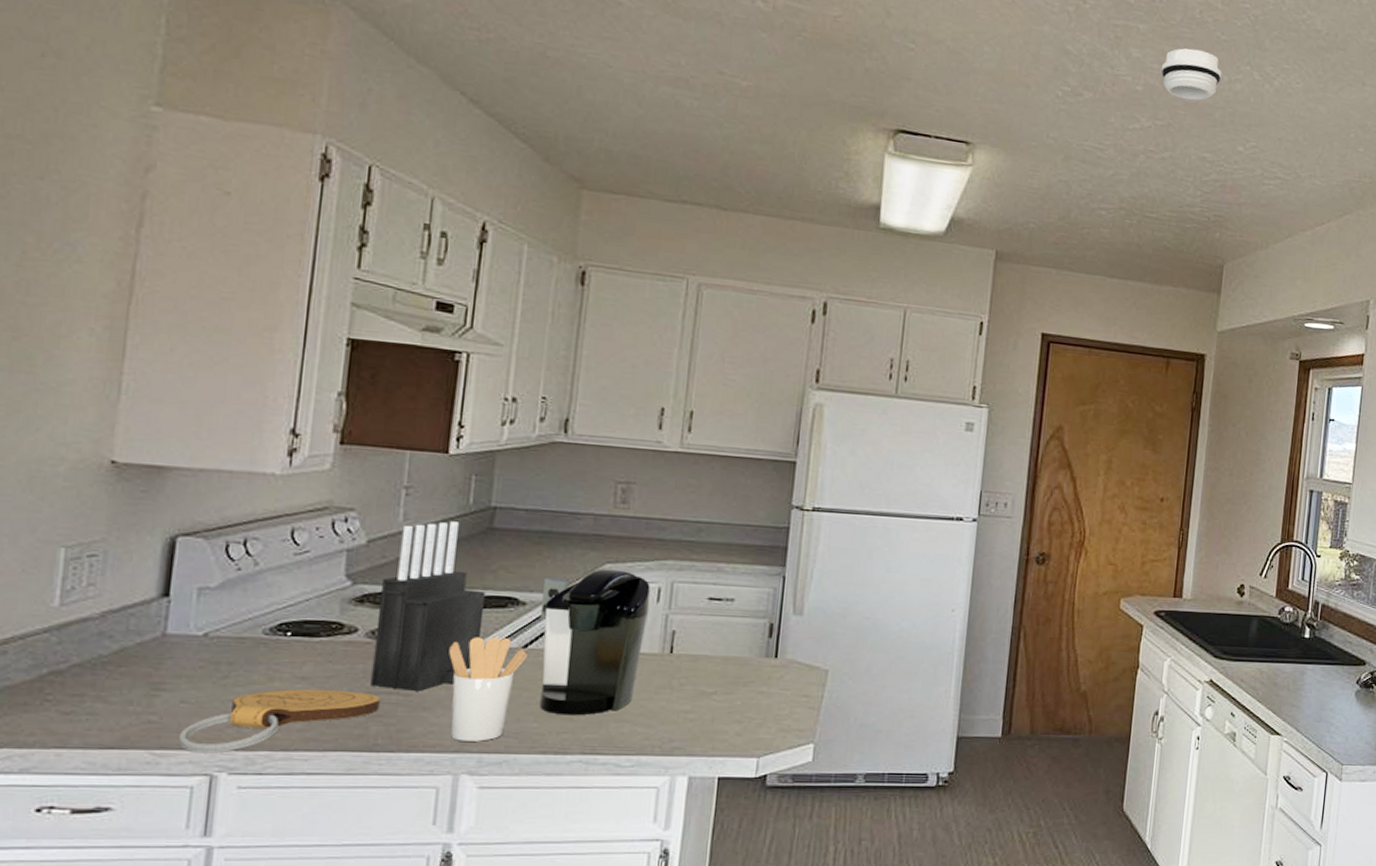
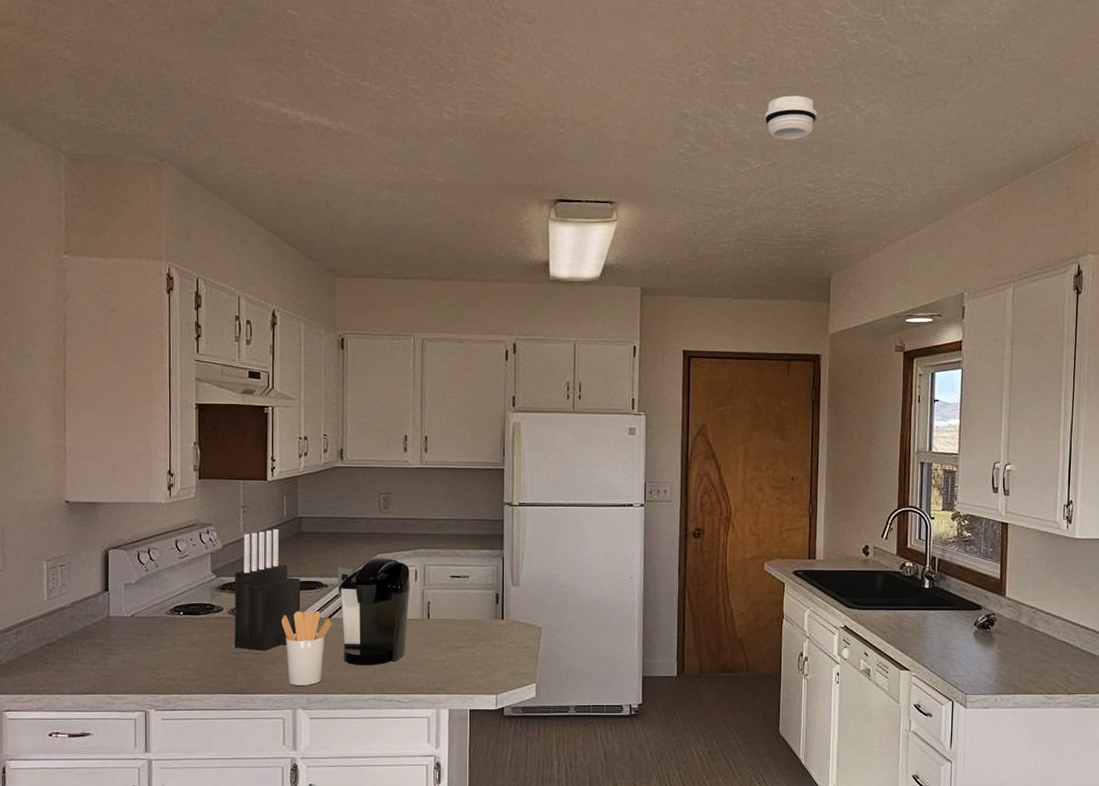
cutting board: present [178,688,380,754] -> none [124,651,241,696]

